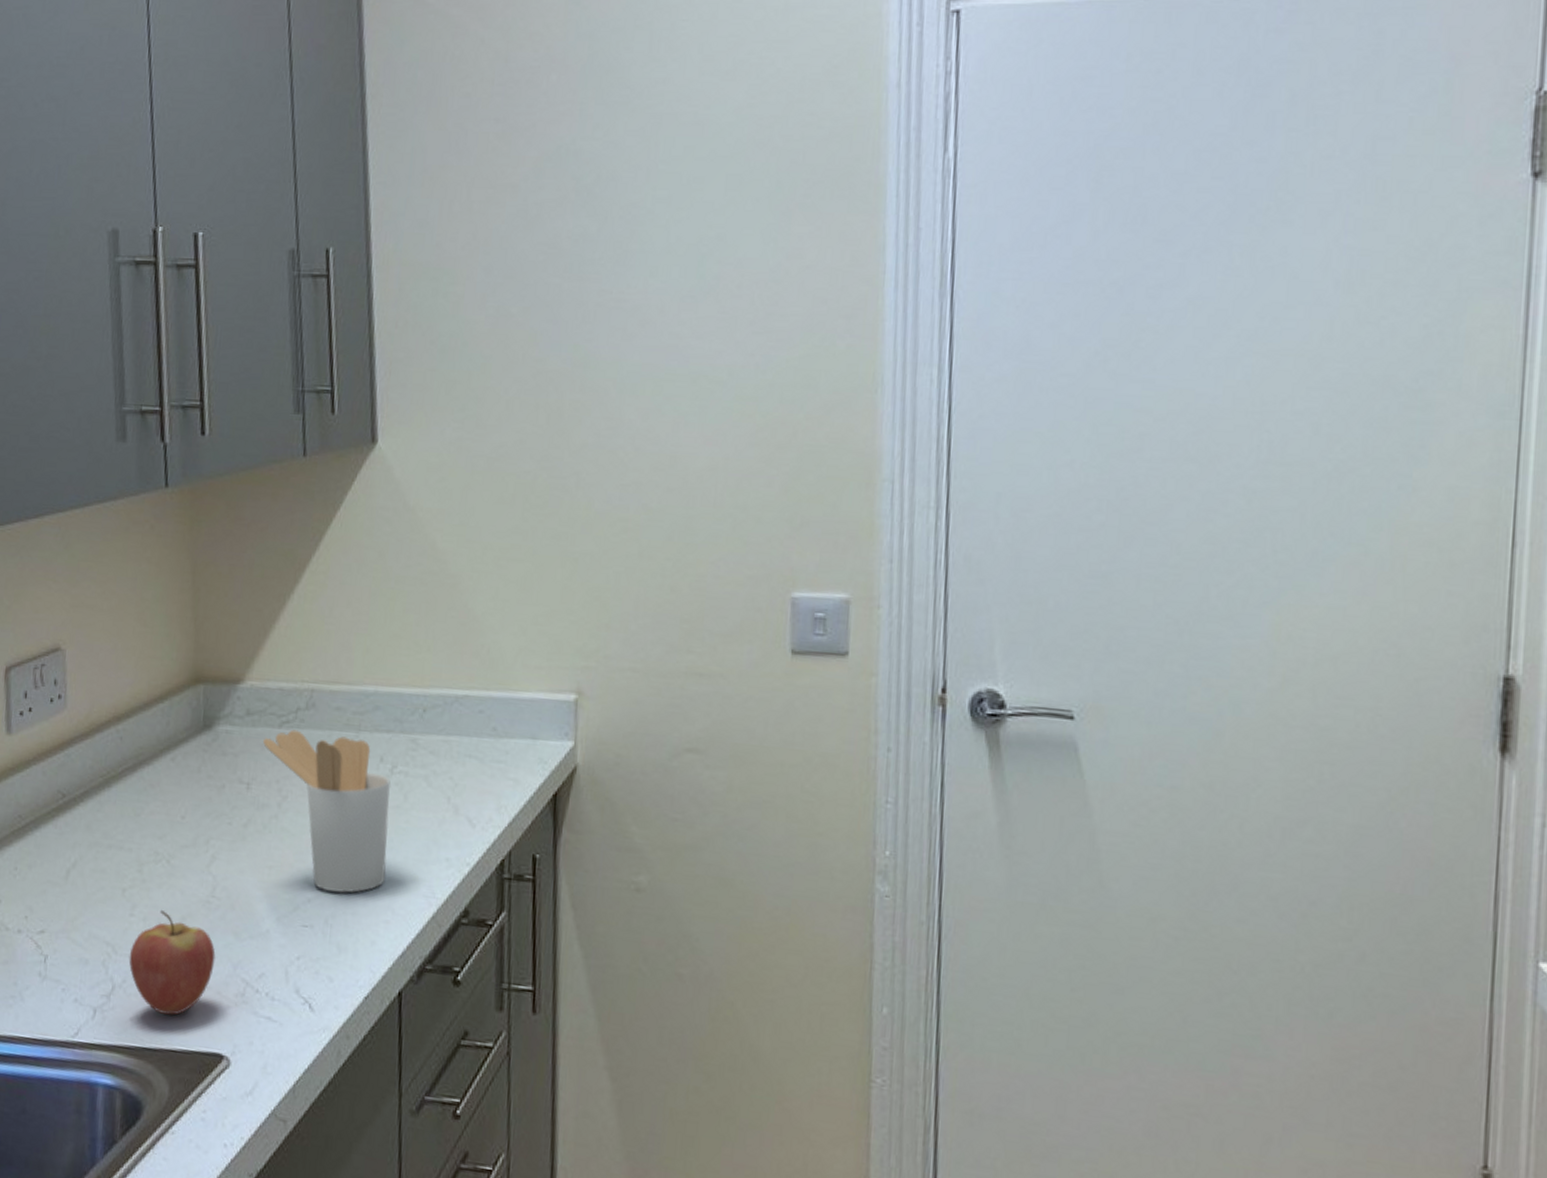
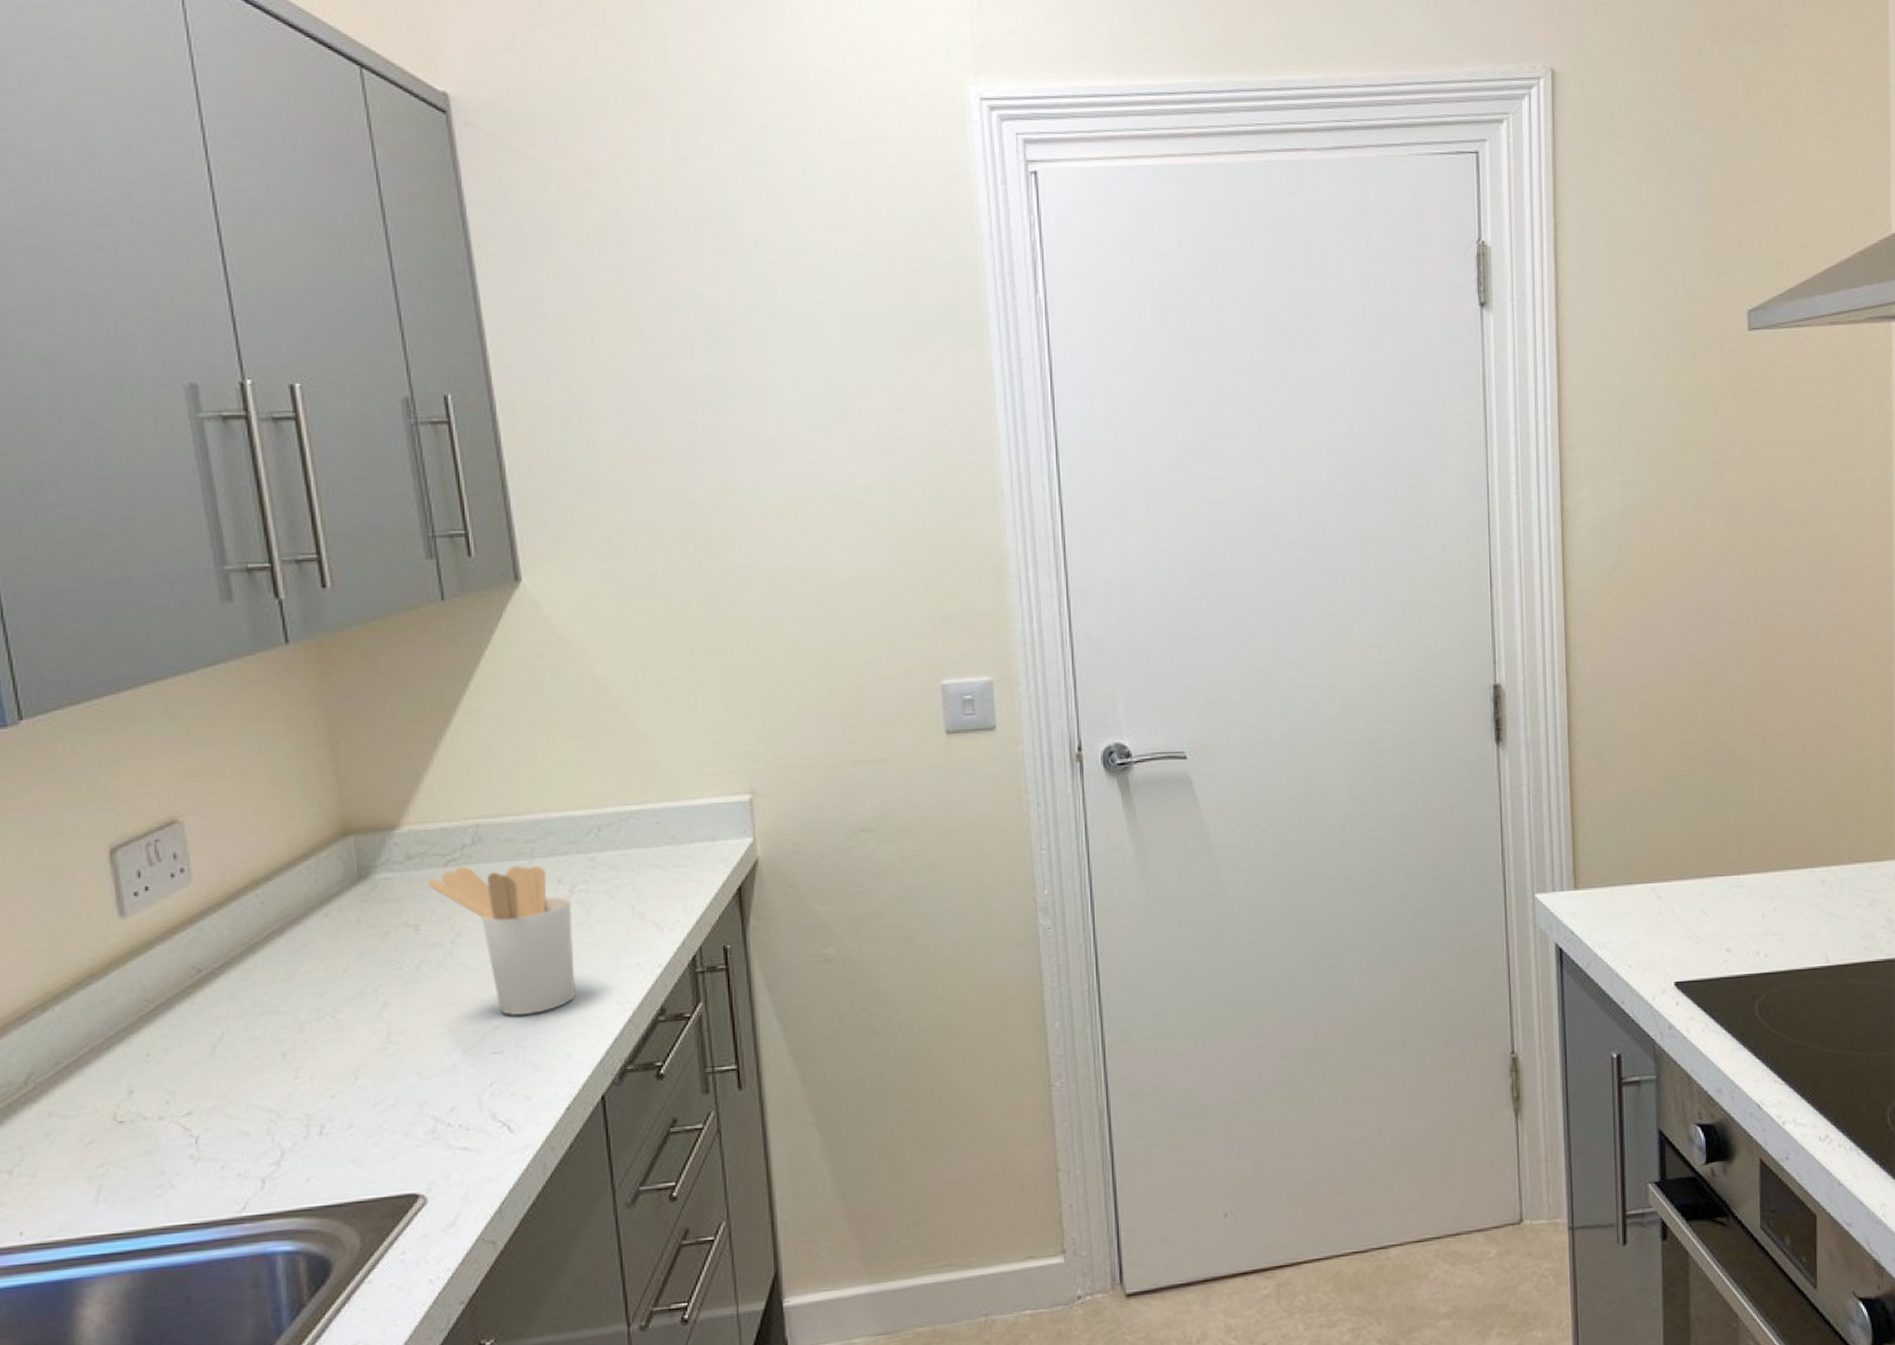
fruit: present [129,910,216,1015] -> none [298,1066,398,1168]

